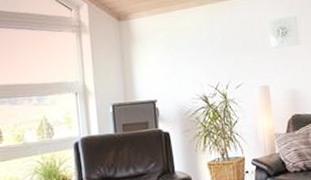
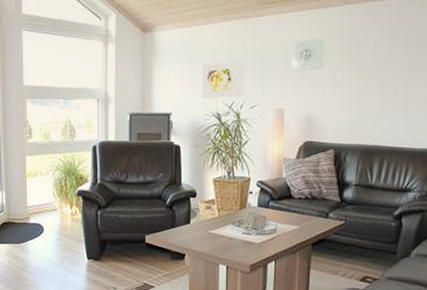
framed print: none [183,41,229,84] -> present [201,60,245,100]

